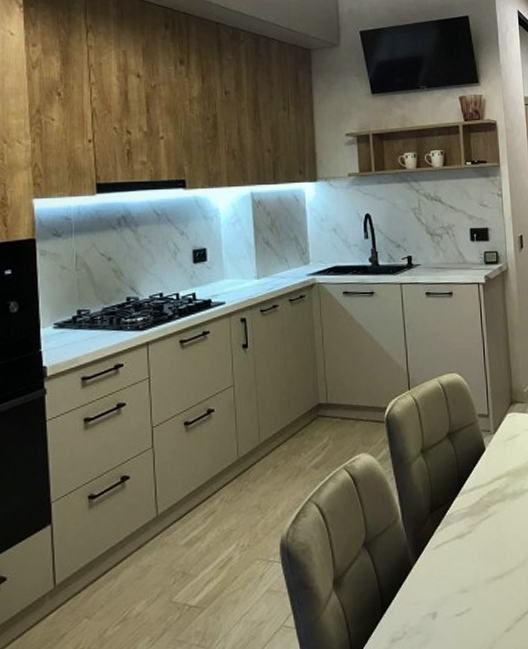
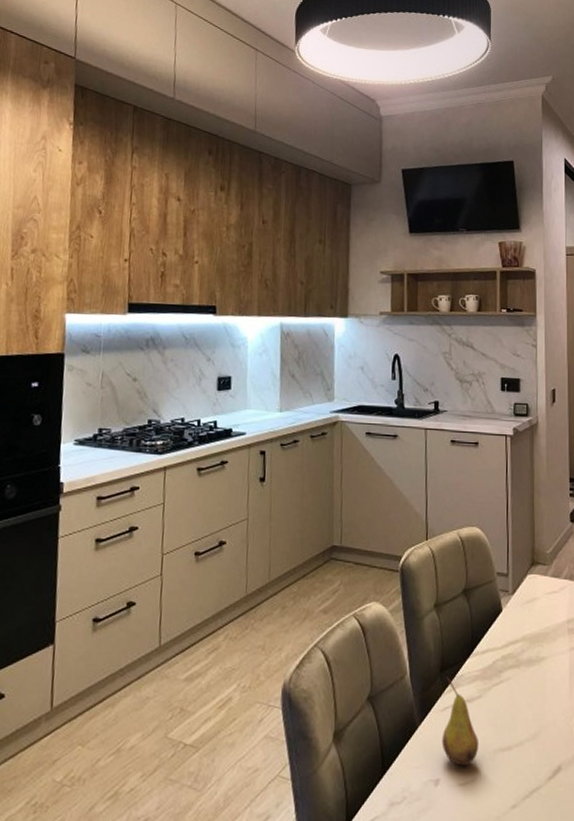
fruit: none [435,516,472,598] -> present [441,676,479,766]

